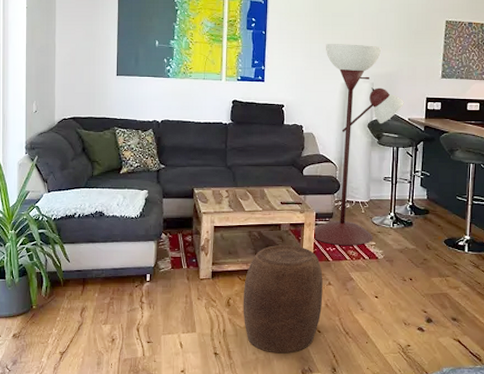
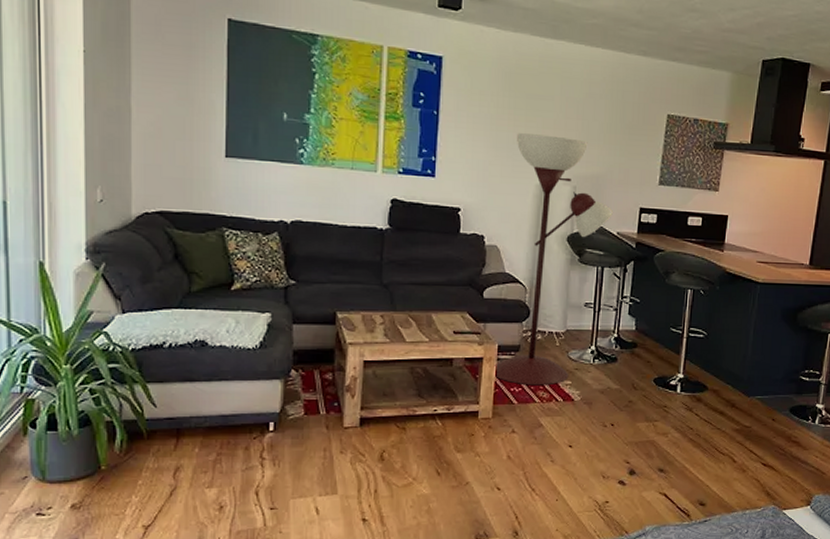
stool: present [243,245,323,354] -> none [401,385,505,517]

